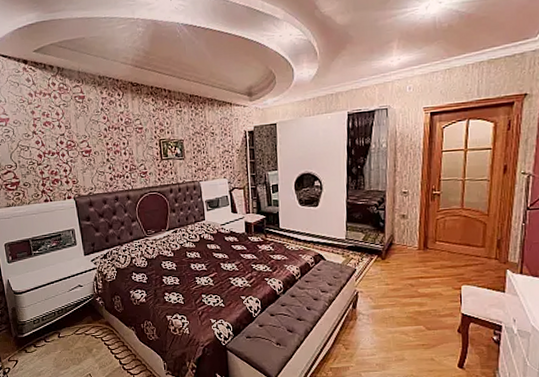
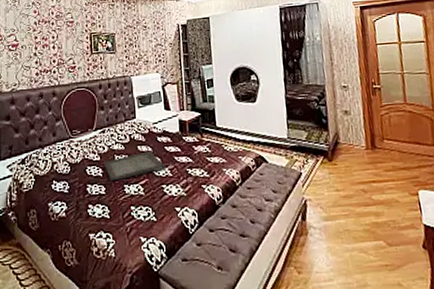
serving tray: none [176,249,233,274] -> present [103,151,166,182]

